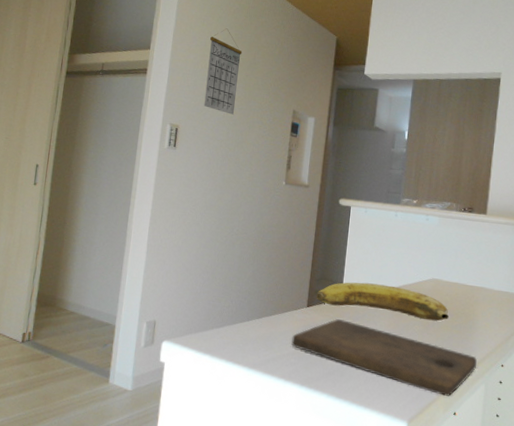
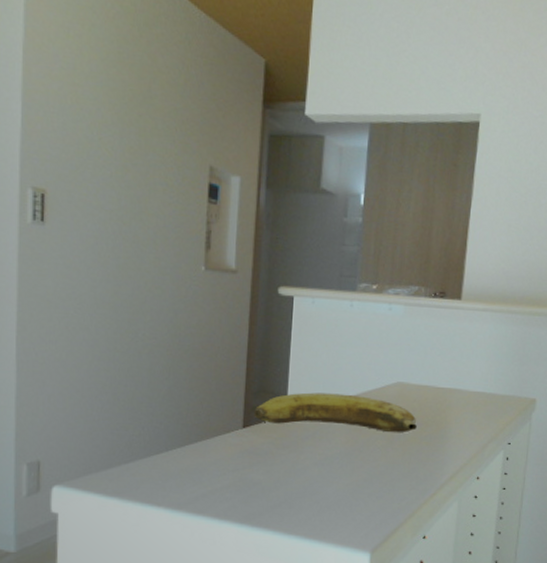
calendar: present [204,28,243,115] -> none [80,43,131,173]
cutting board: present [291,319,478,396] -> none [225,440,450,519]

